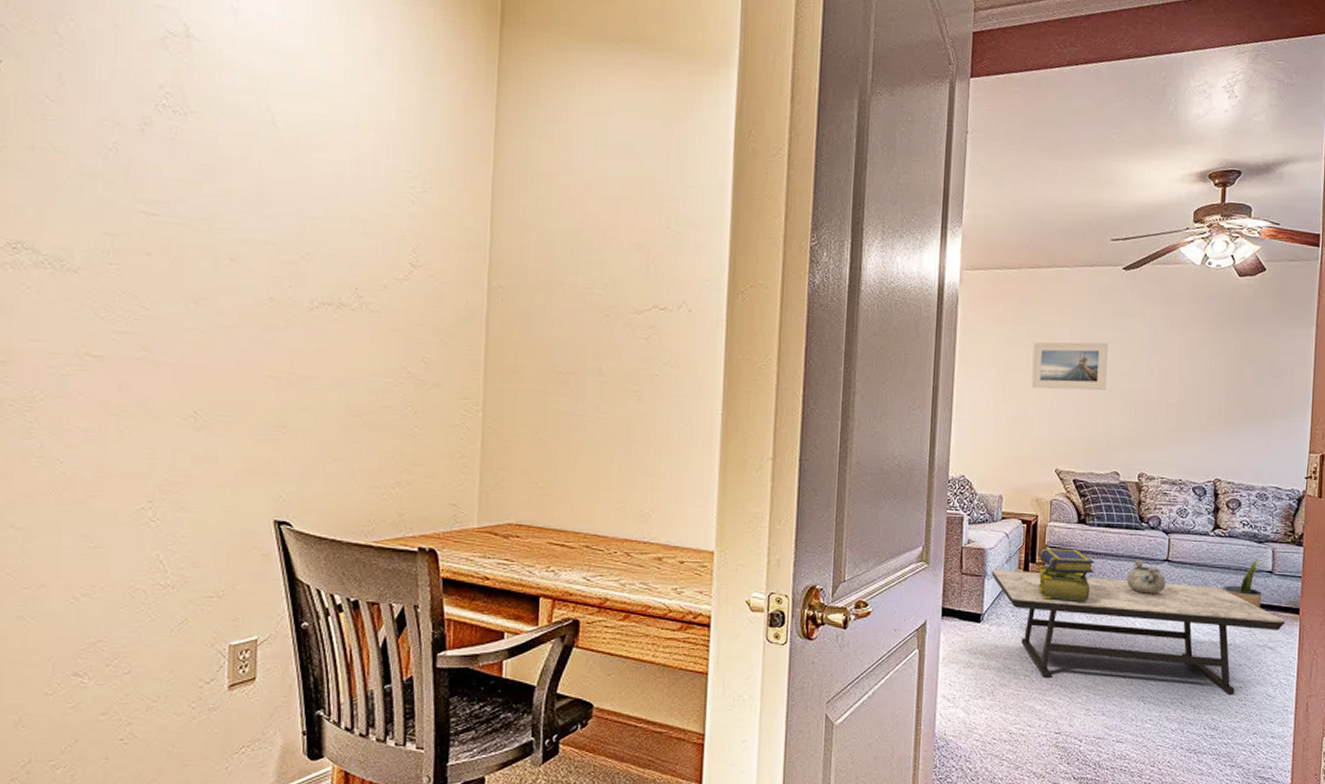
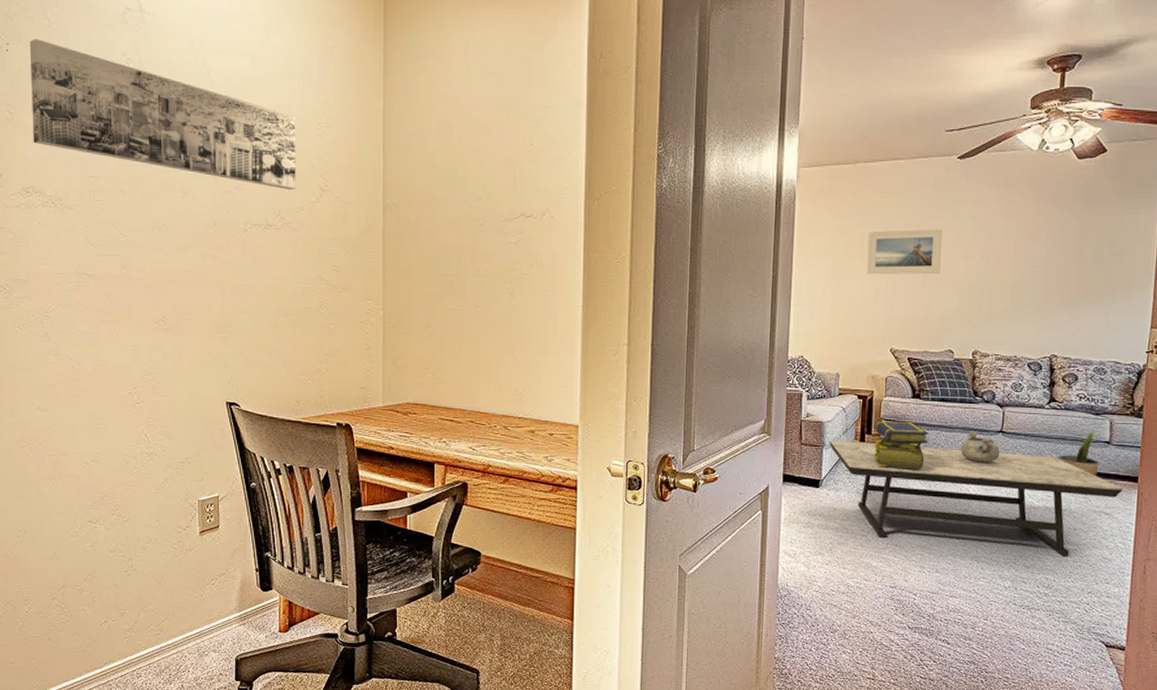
wall art: none [27,58,383,265] -> present [30,39,296,191]

